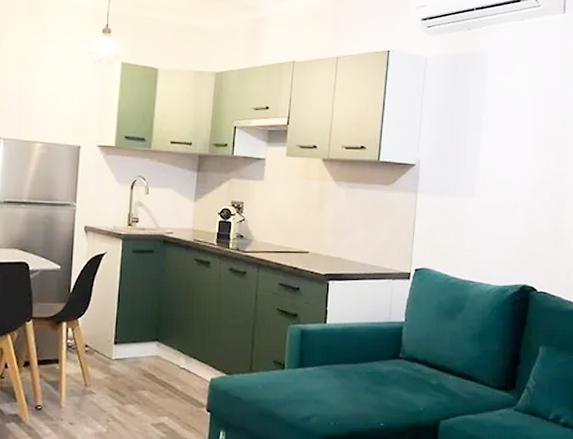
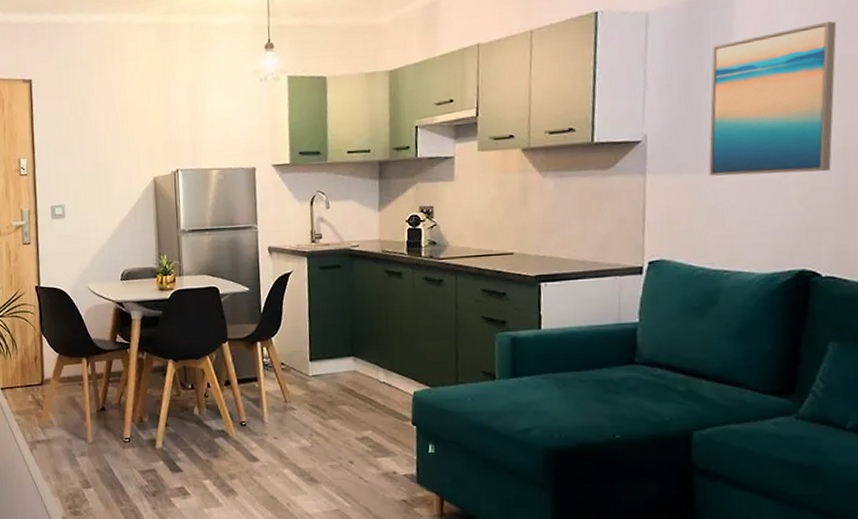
wall art: none [463,88,555,206] -> present [708,21,837,176]

